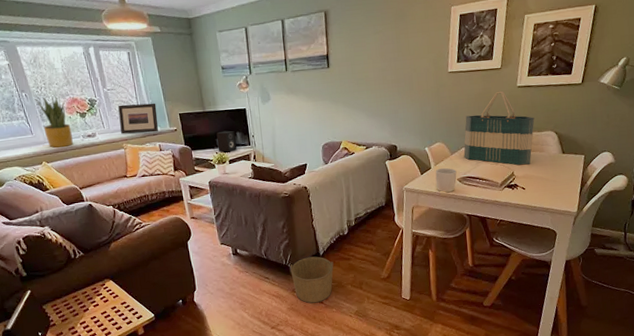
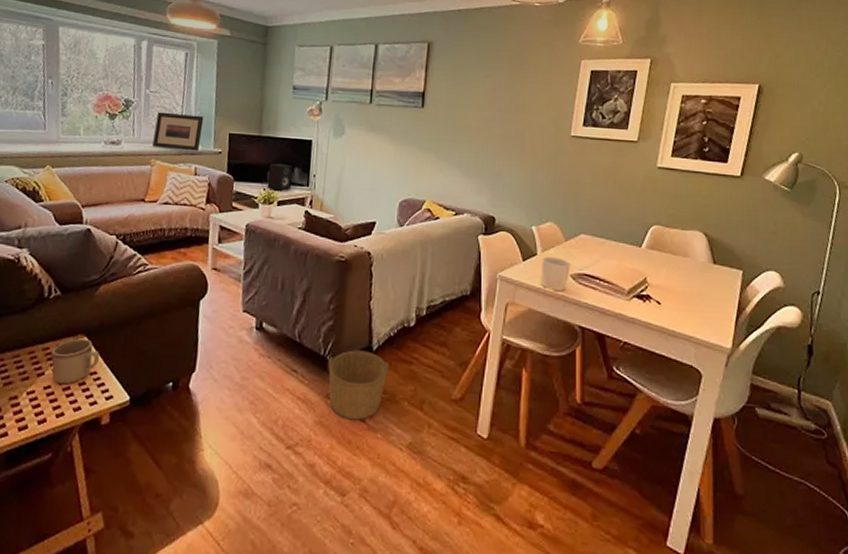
planter: present [34,96,73,148] -> none [60,89,99,151]
mug: none [89,281,125,314] -> present [51,338,100,385]
tote bag: present [463,90,535,166] -> none [581,169,678,271]

